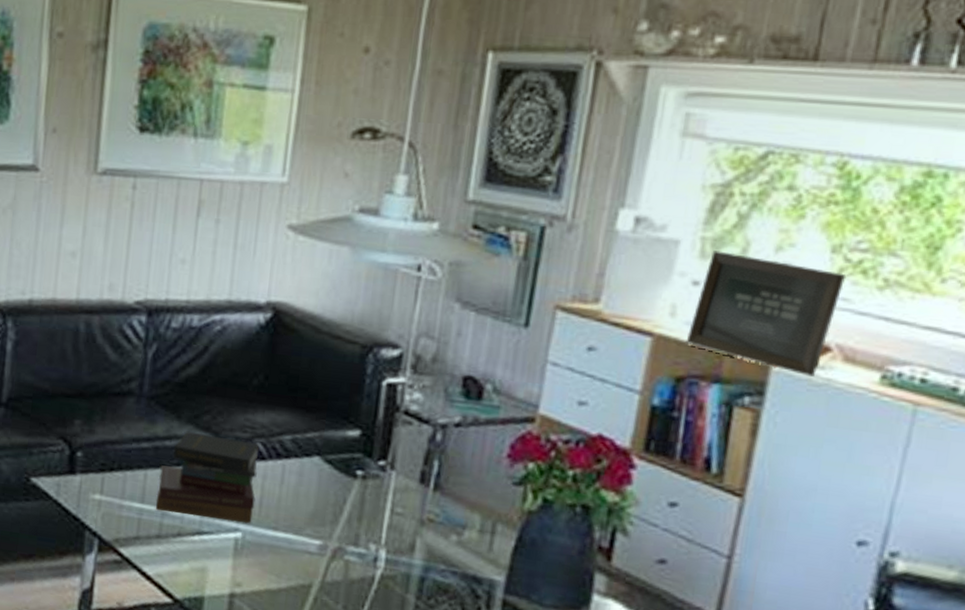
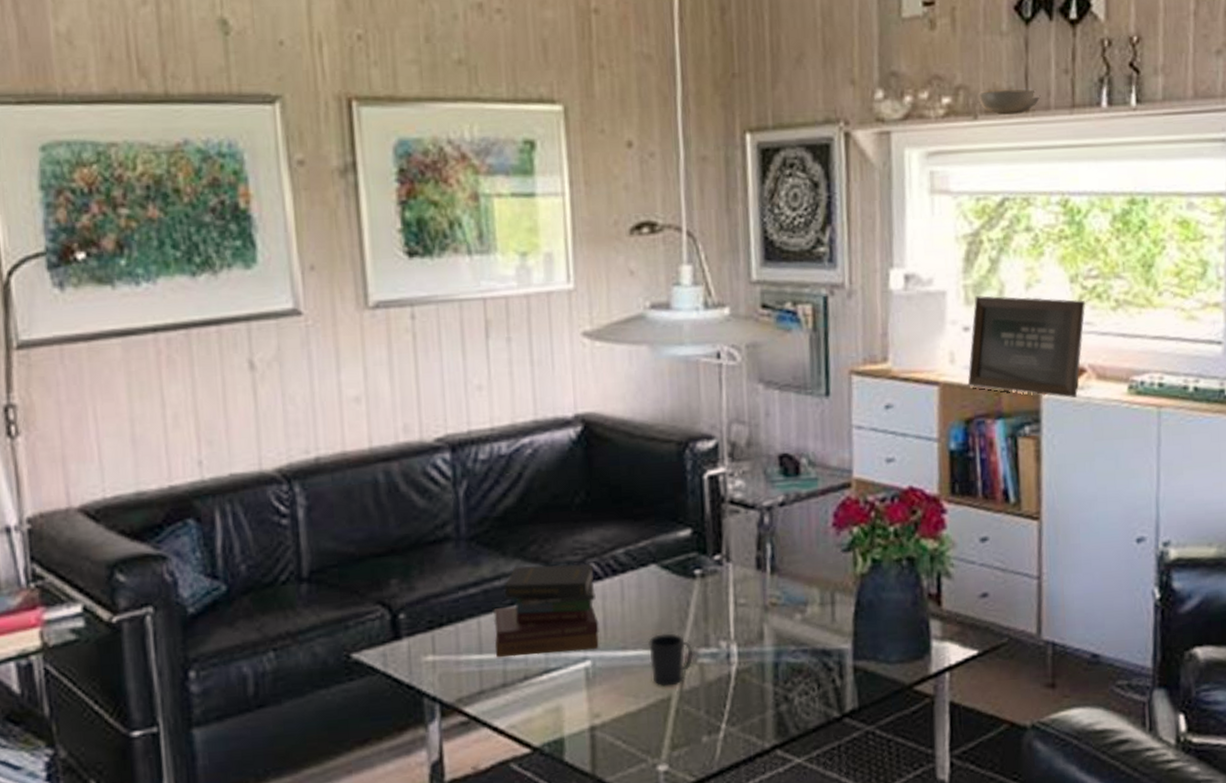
mug: none [297,522,342,575] -> present [648,633,694,687]
bowl: none [761,34,836,63] -> present [980,89,1041,115]

